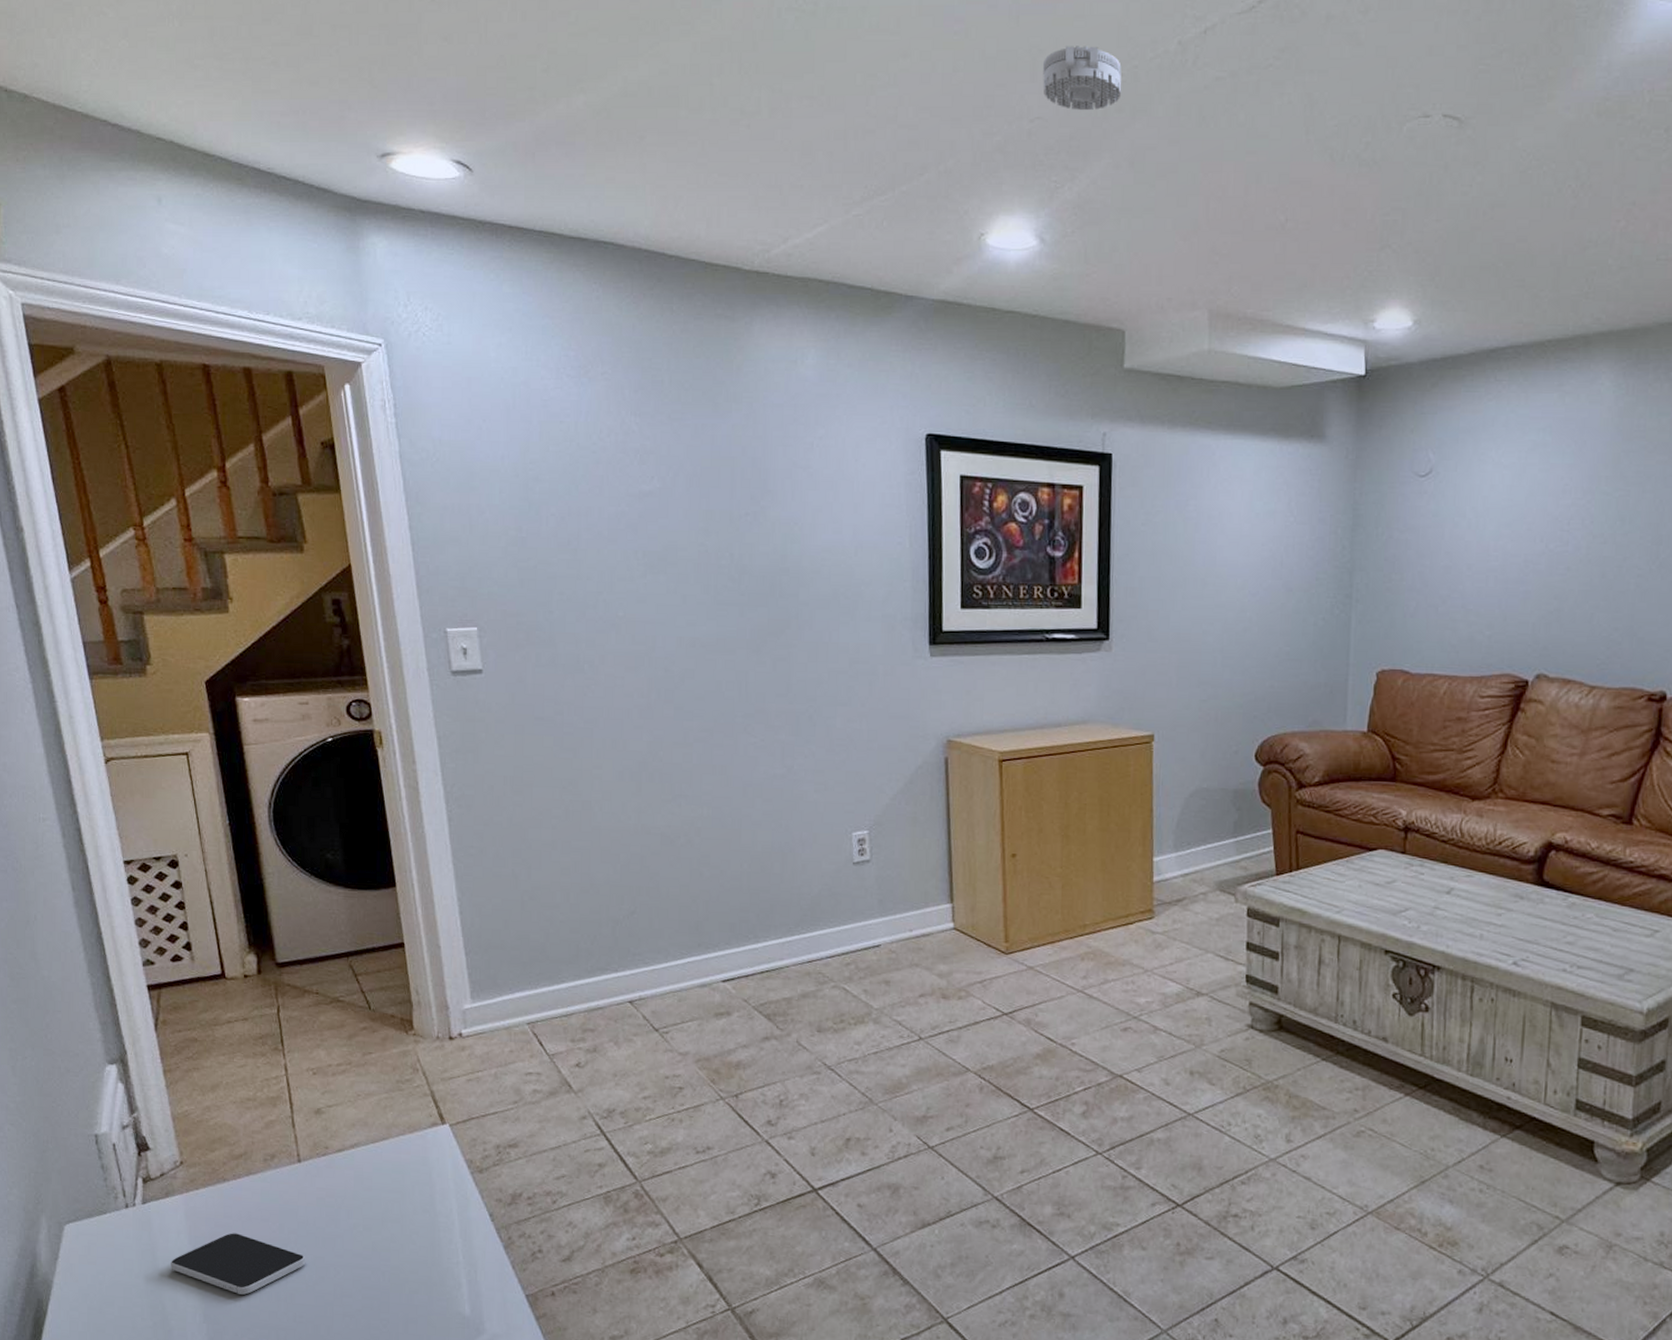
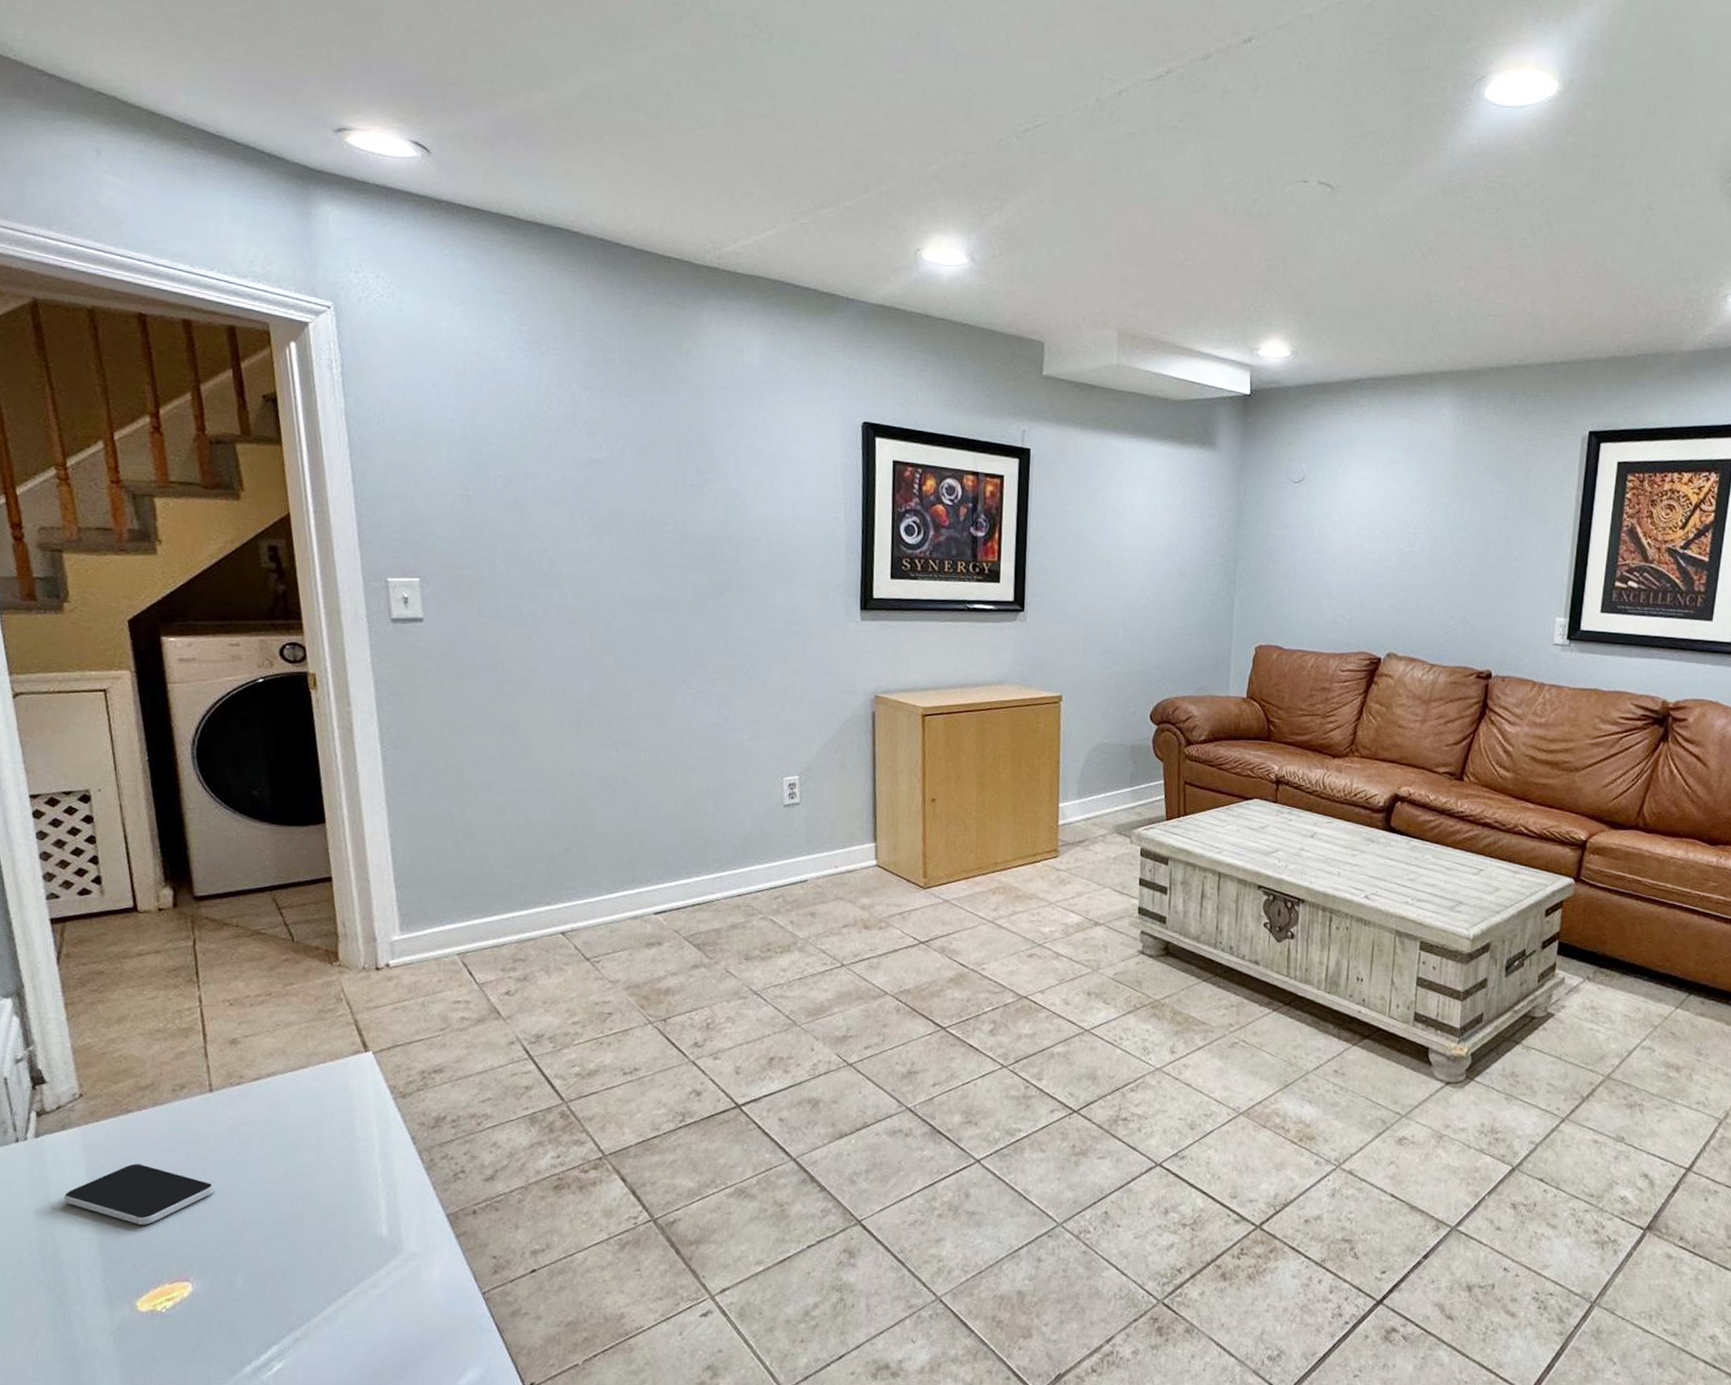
smoke detector: present [1043,46,1122,111] -> none [976,93,1047,151]

